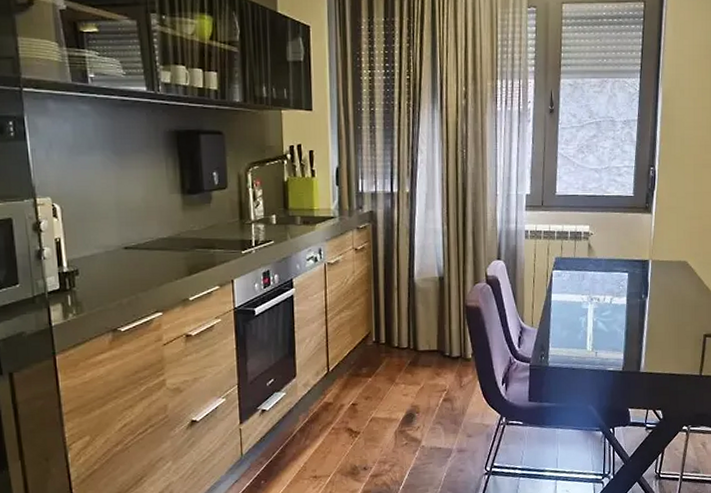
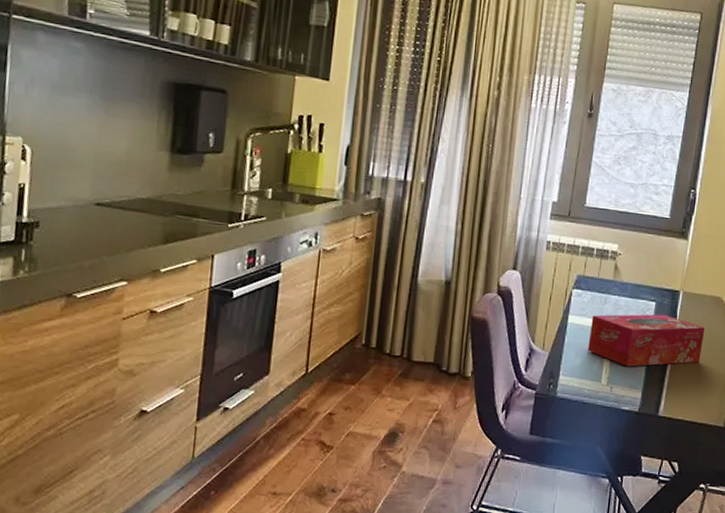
tissue box: none [571,282,675,333] -> present [587,314,705,367]

